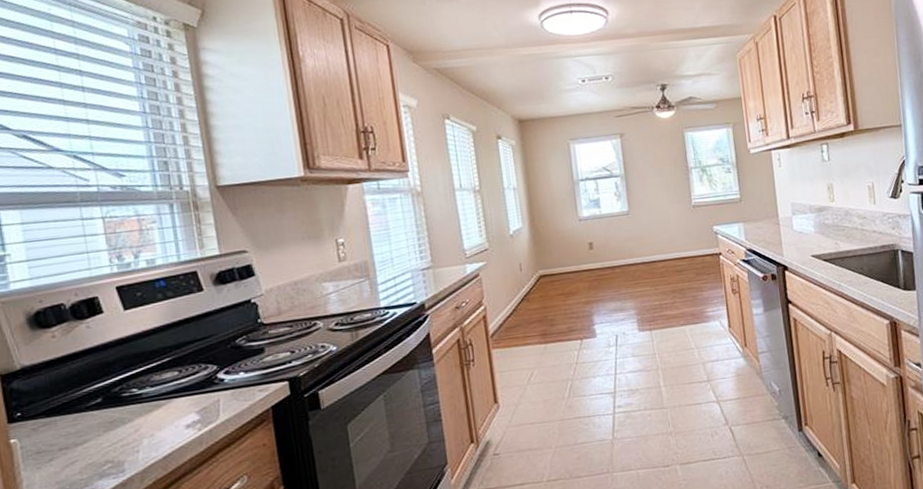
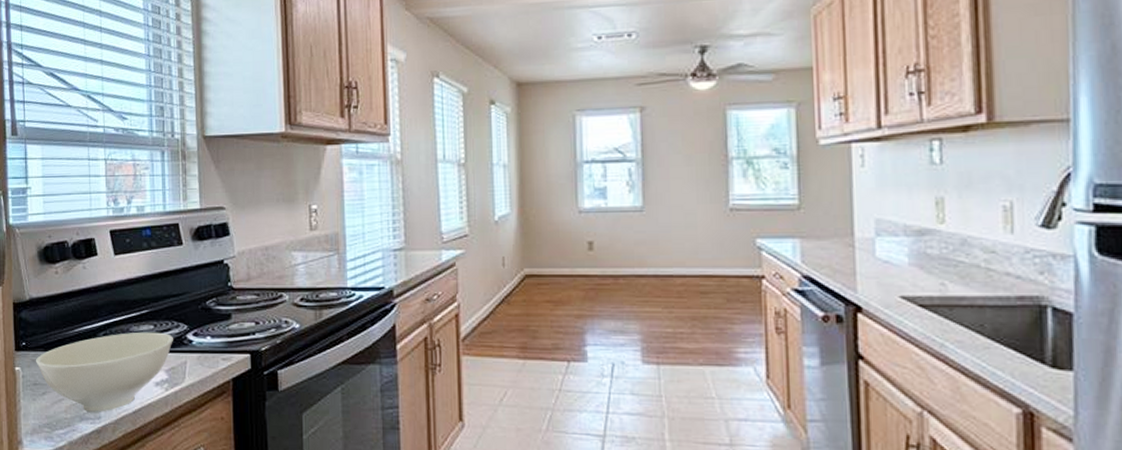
bowl: none [37,376,203,468] -> present [36,331,174,412]

